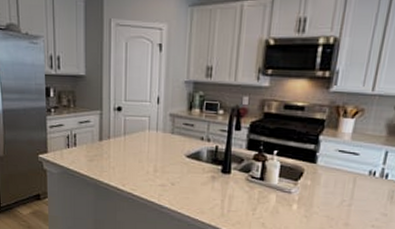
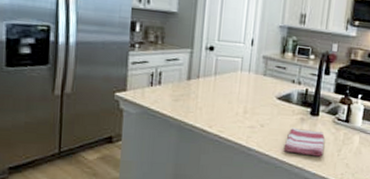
dish towel: none [195,185,238,216] -> present [283,127,325,157]

